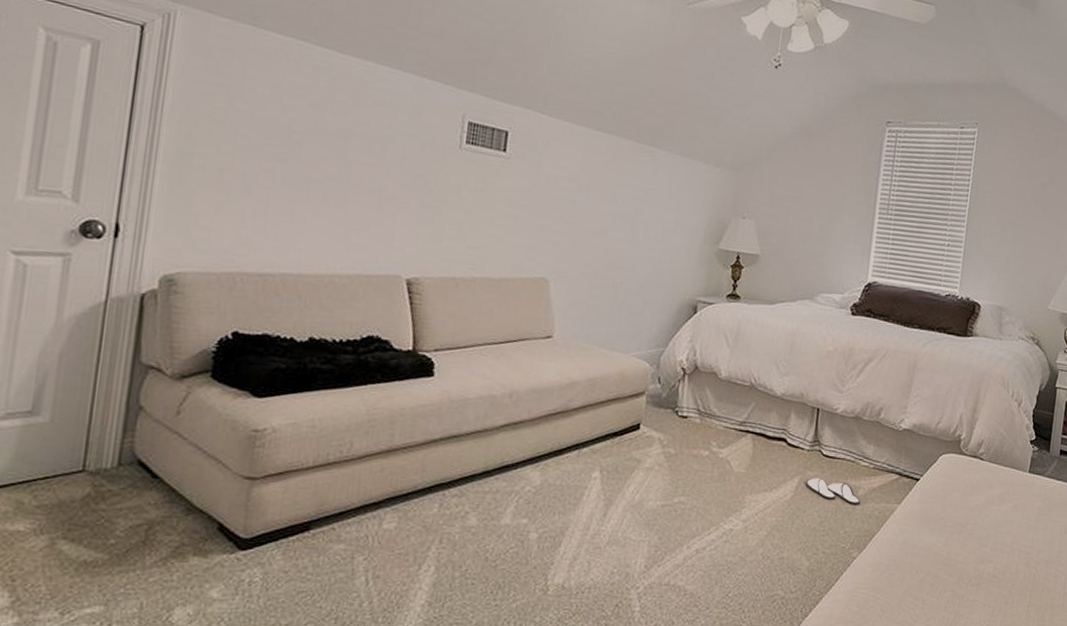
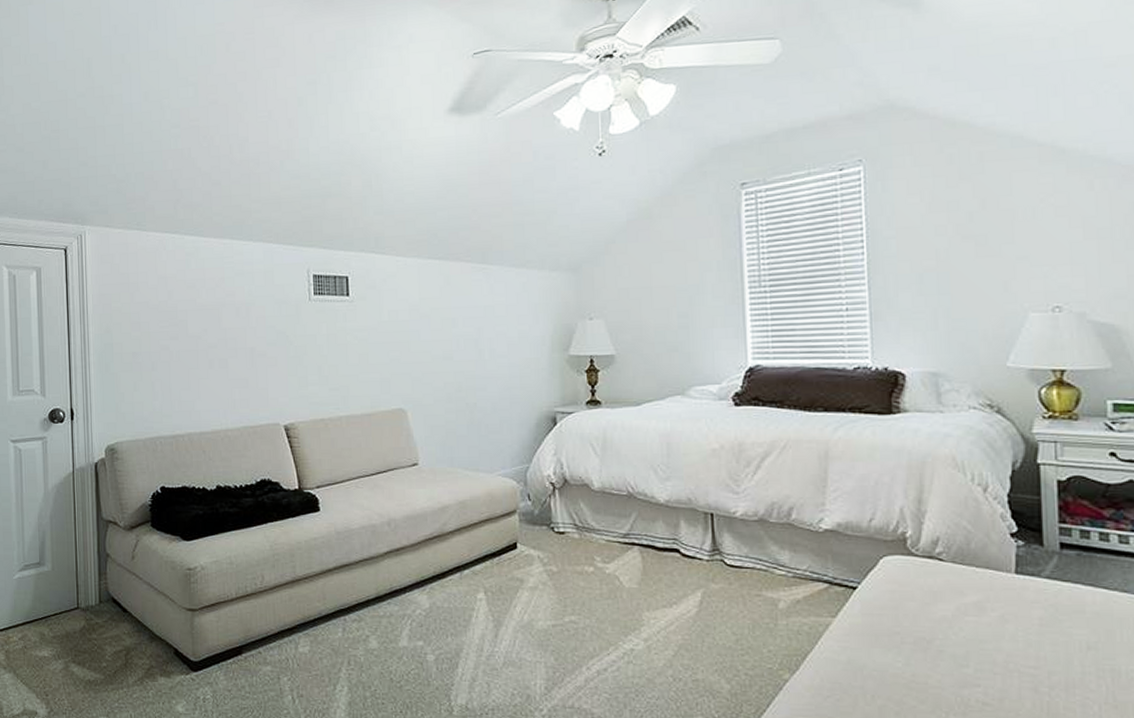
slippers: present [806,478,861,506] -> none [711,591,783,620]

